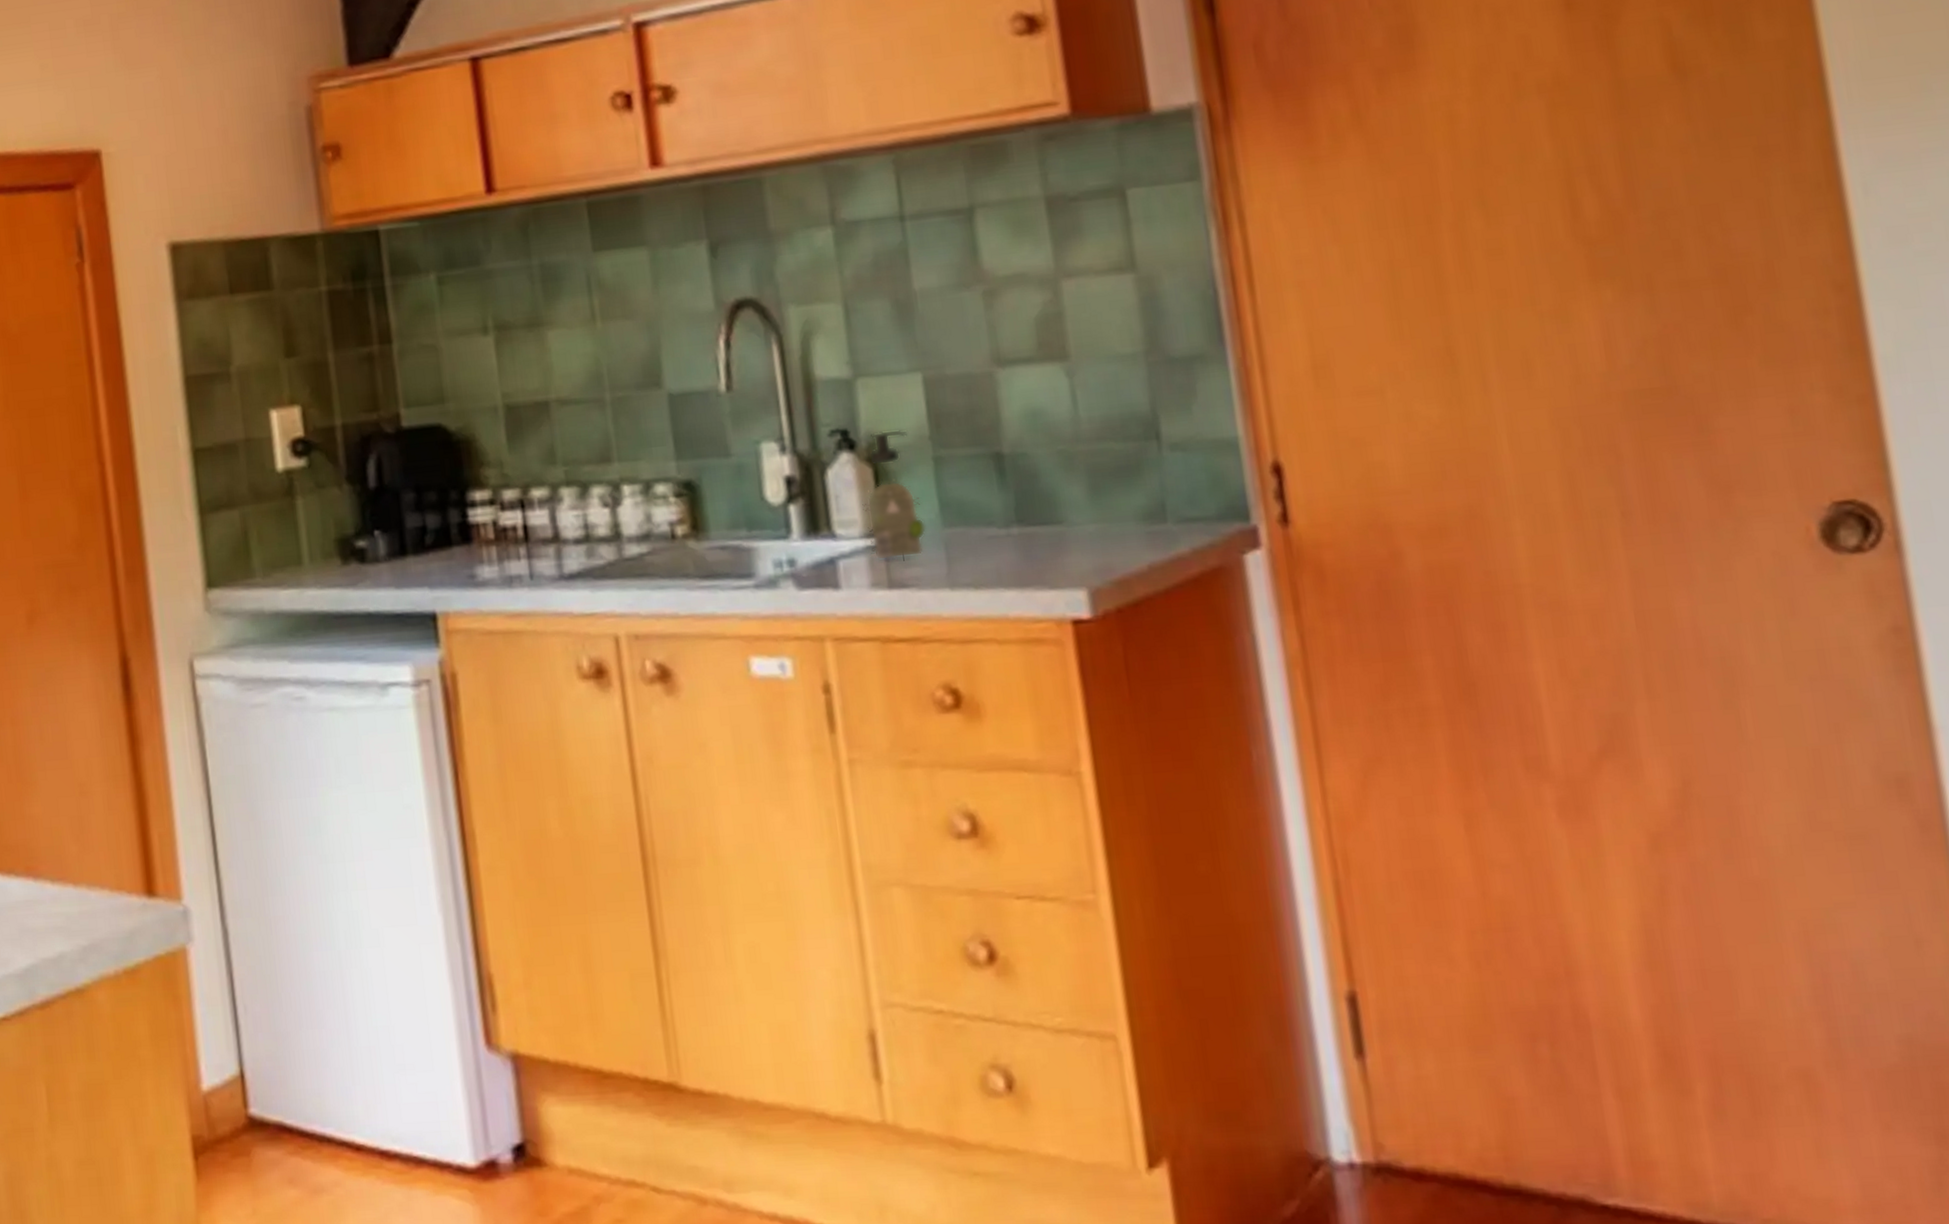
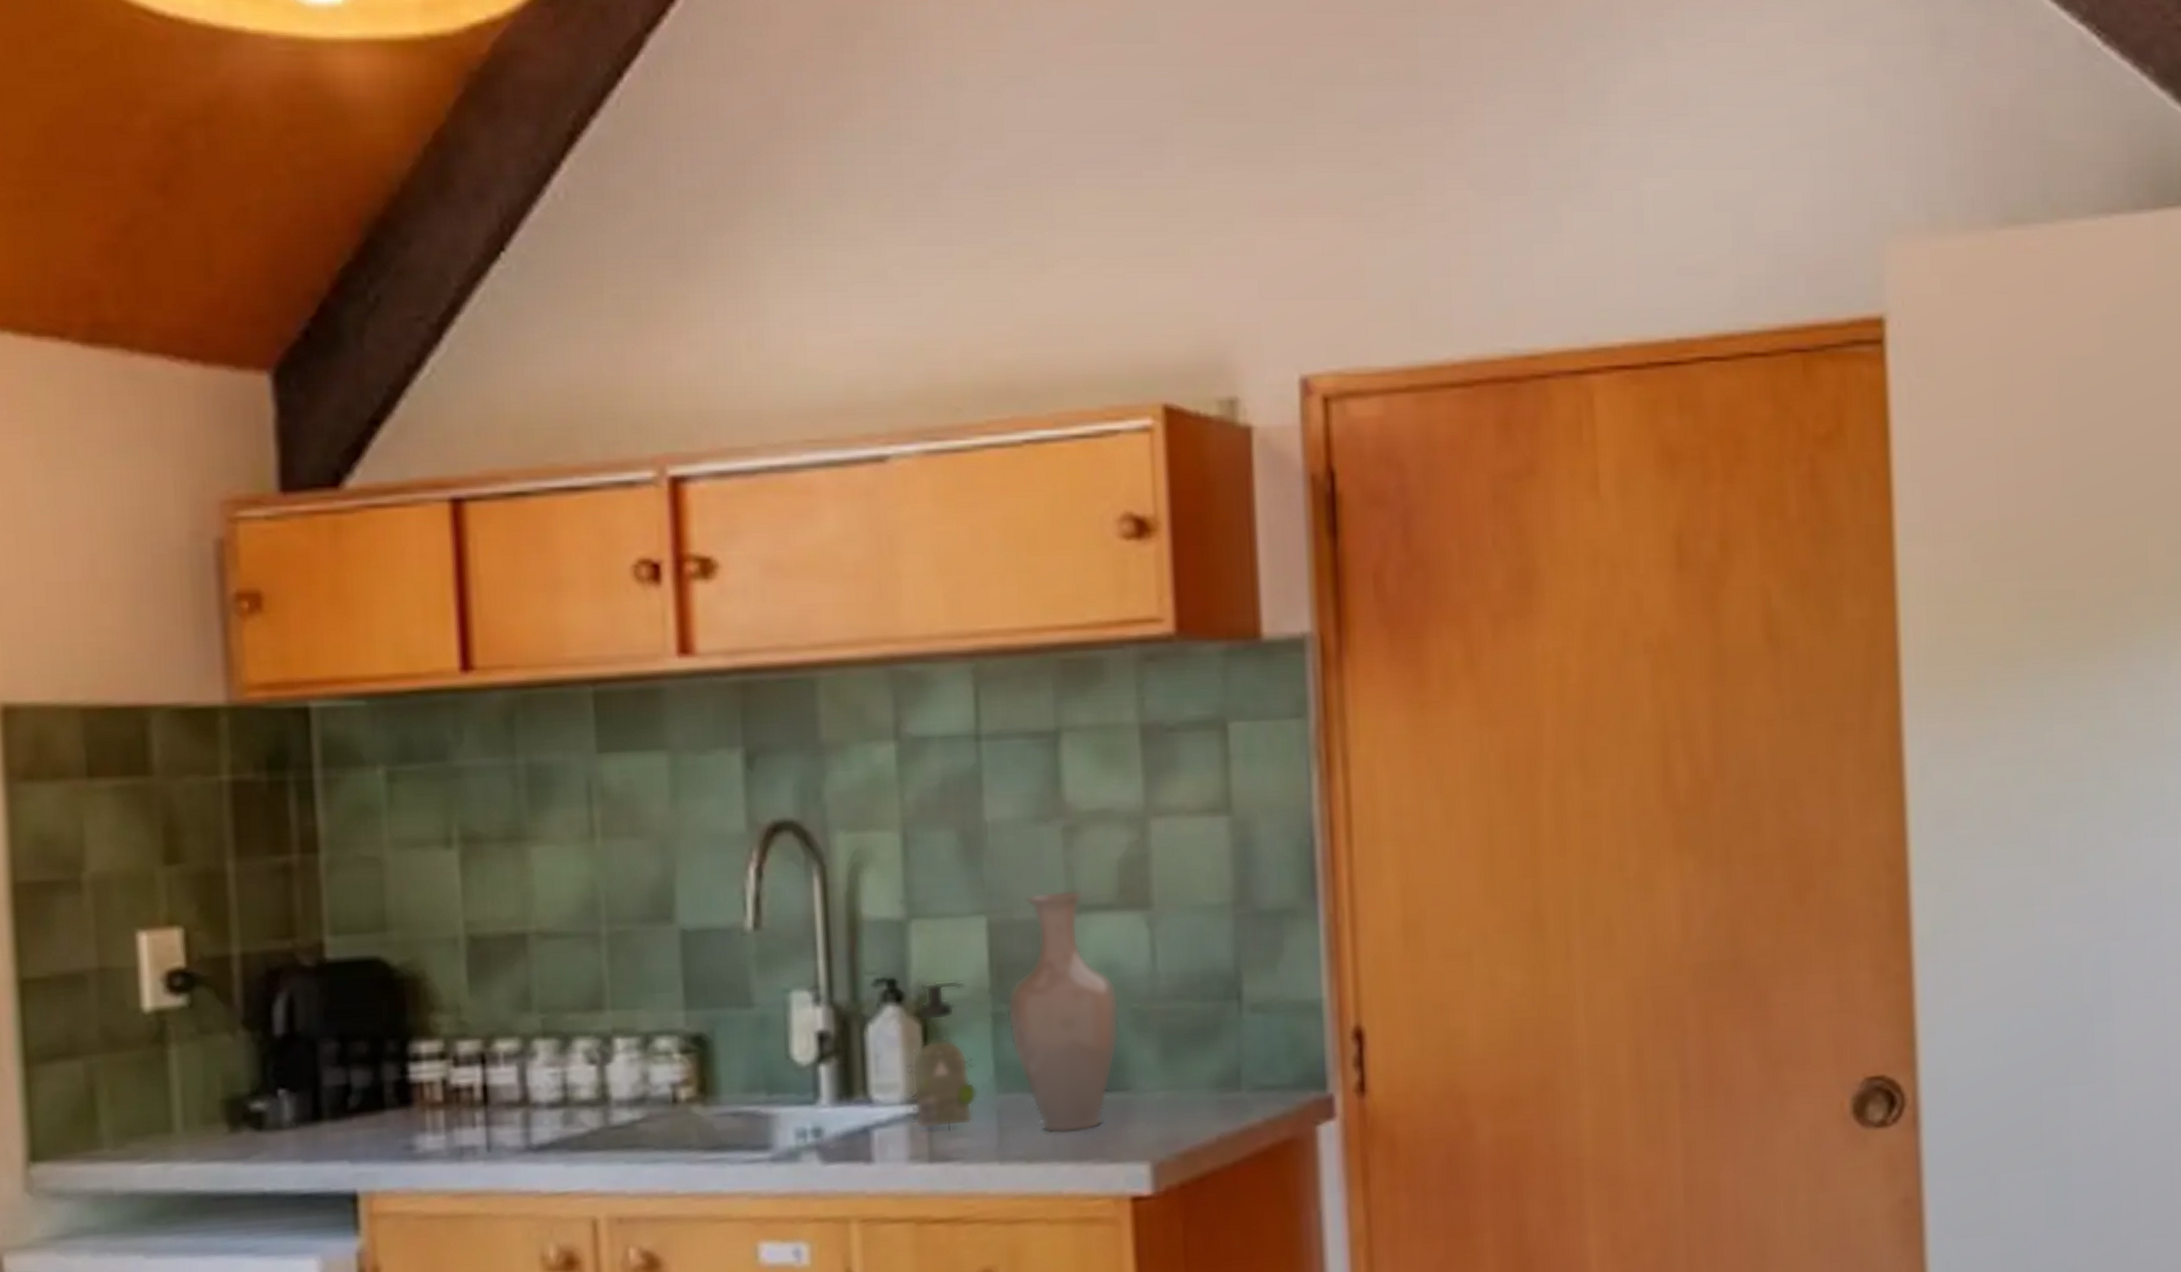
vase: none [946,346,1050,564] -> present [1007,890,1120,1135]

